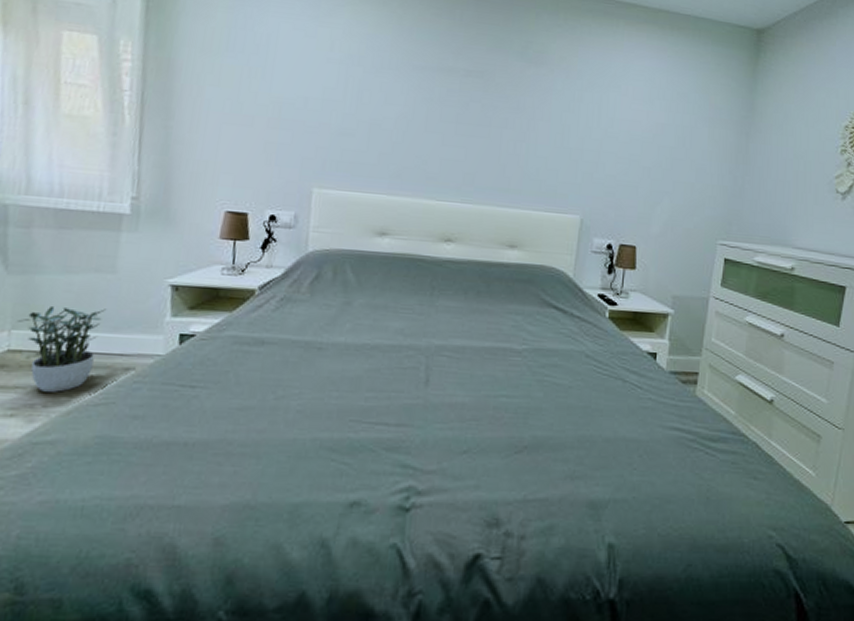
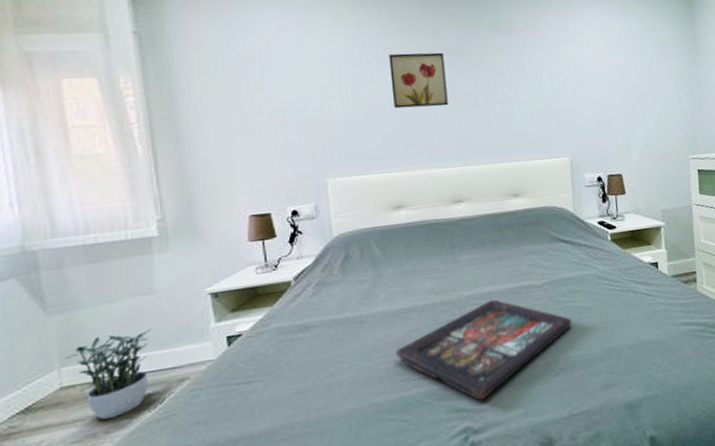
decorative tray: none [349,355,546,462] -> present [395,299,572,401]
wall art: none [399,65,463,133] -> present [389,52,448,109]

